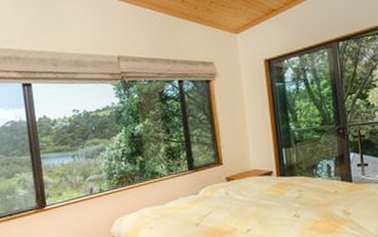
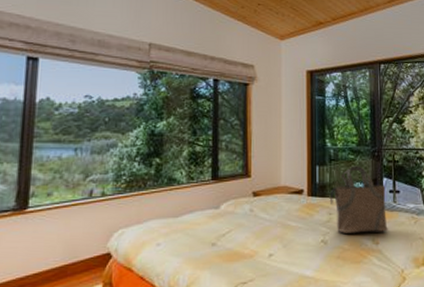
tote bag: none [298,144,359,207] -> present [329,166,388,233]

